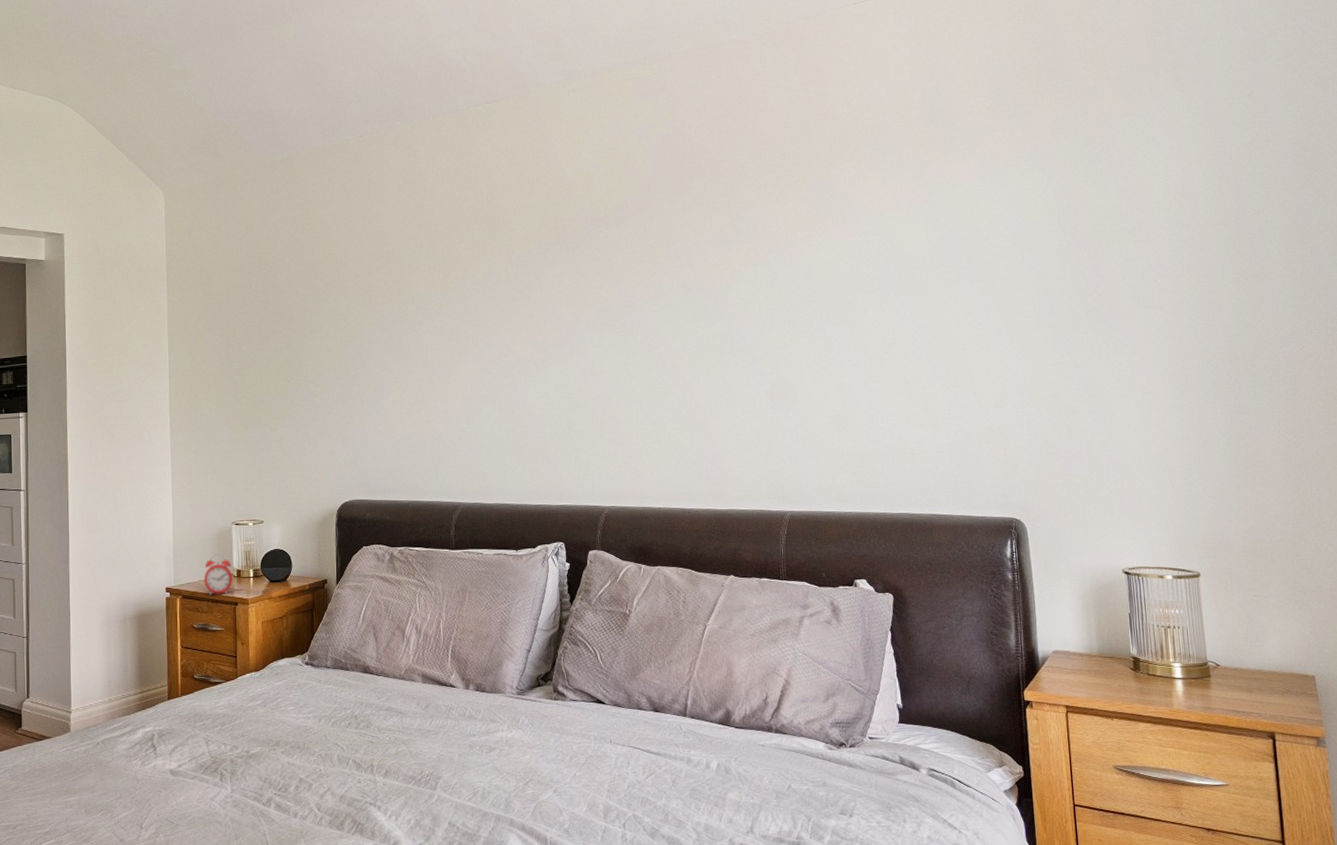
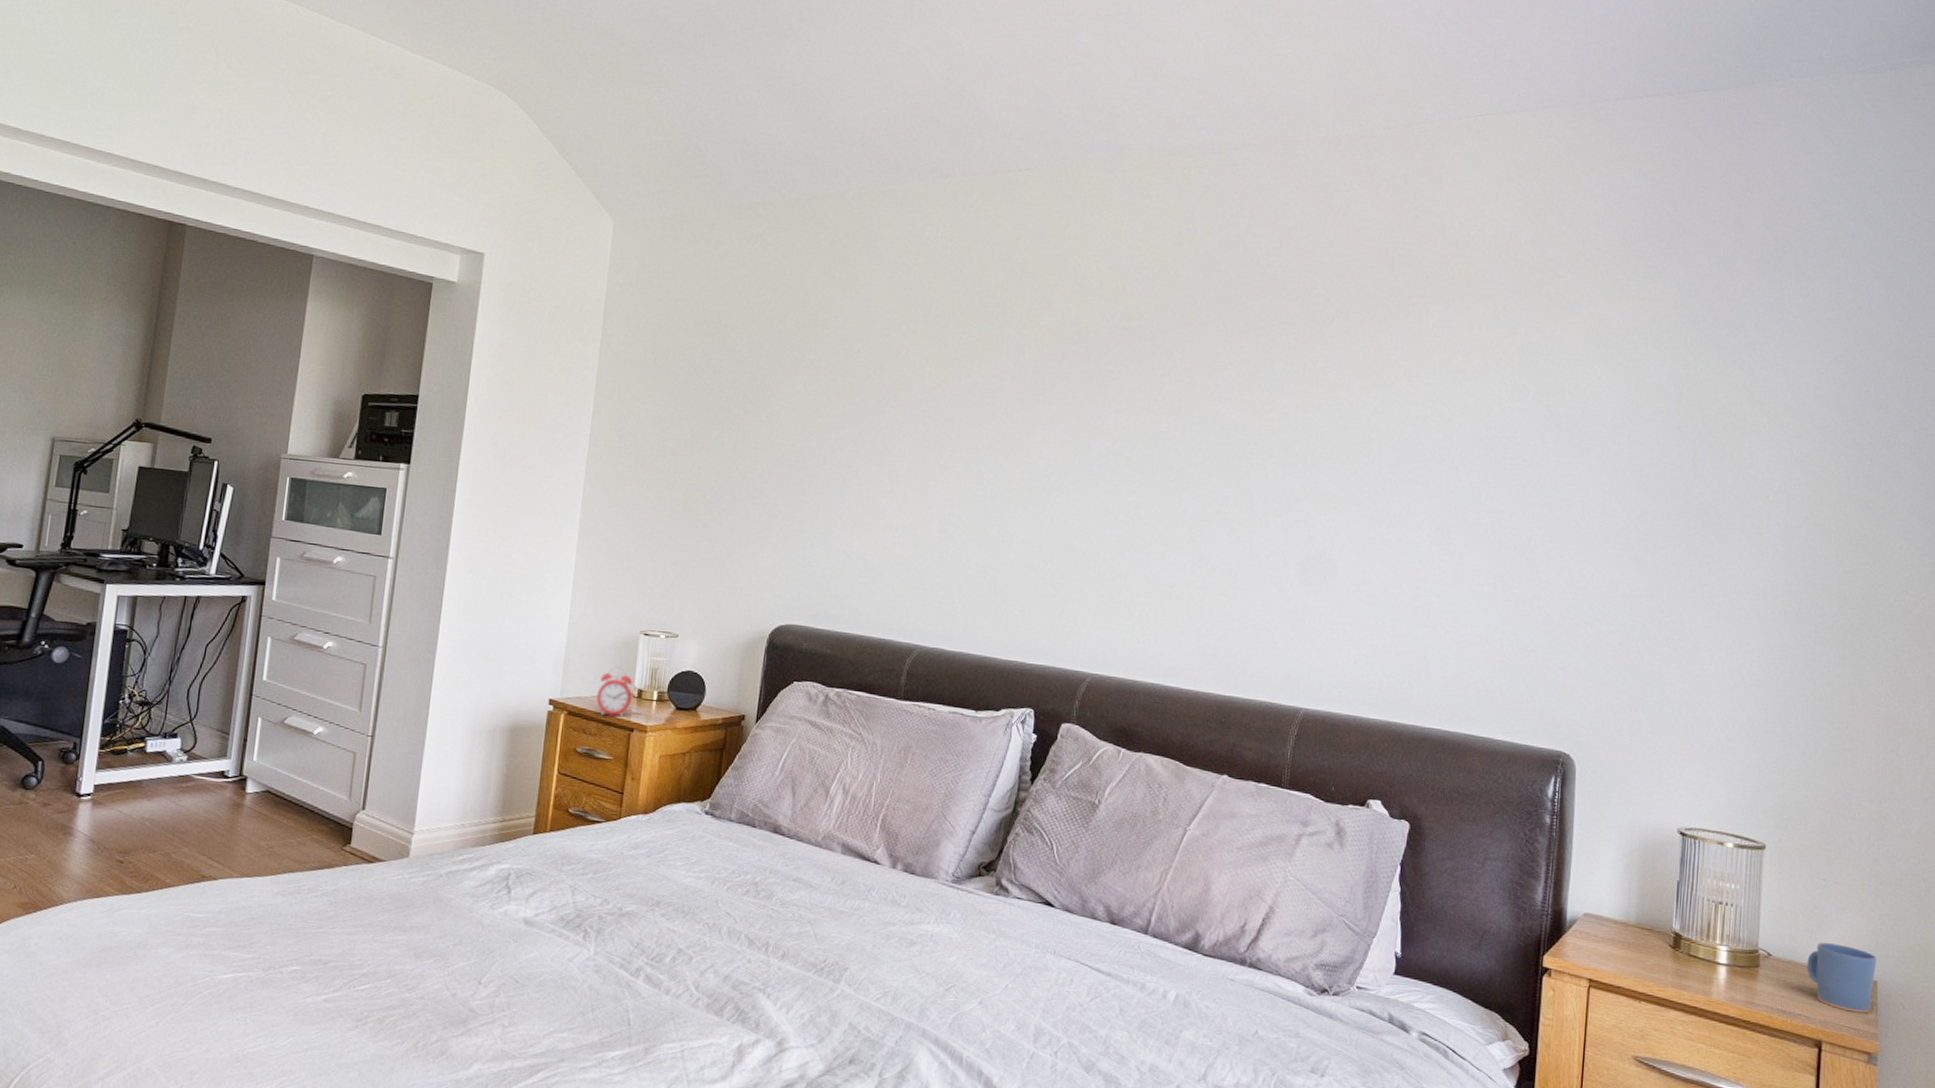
mug: none [1251,648,1312,705] -> present [1807,942,1877,1013]

